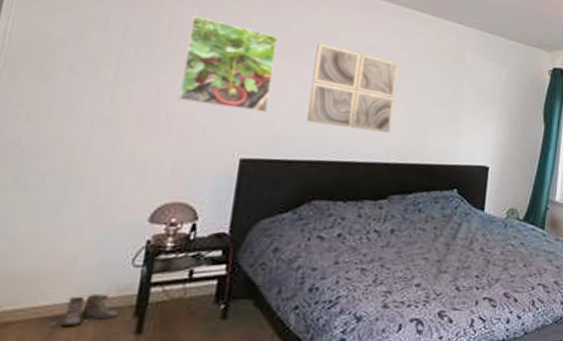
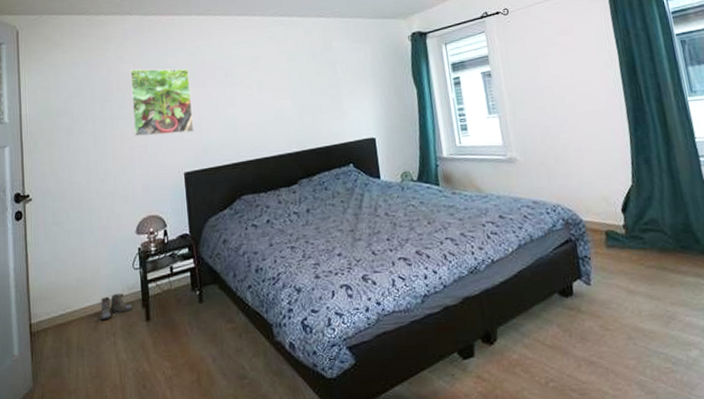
wall art: present [307,43,398,132] -> none [217,65,287,133]

